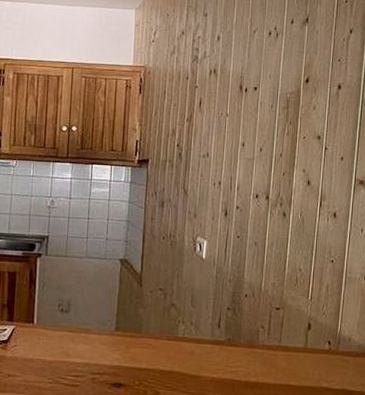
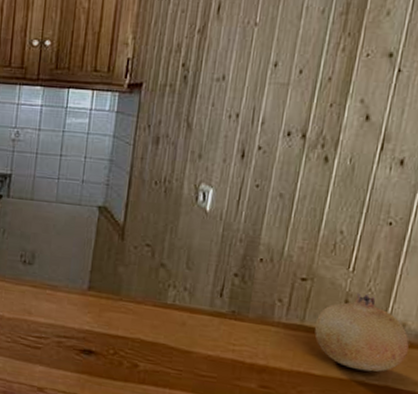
fruit: none [289,316,355,379] -> present [314,292,409,372]

